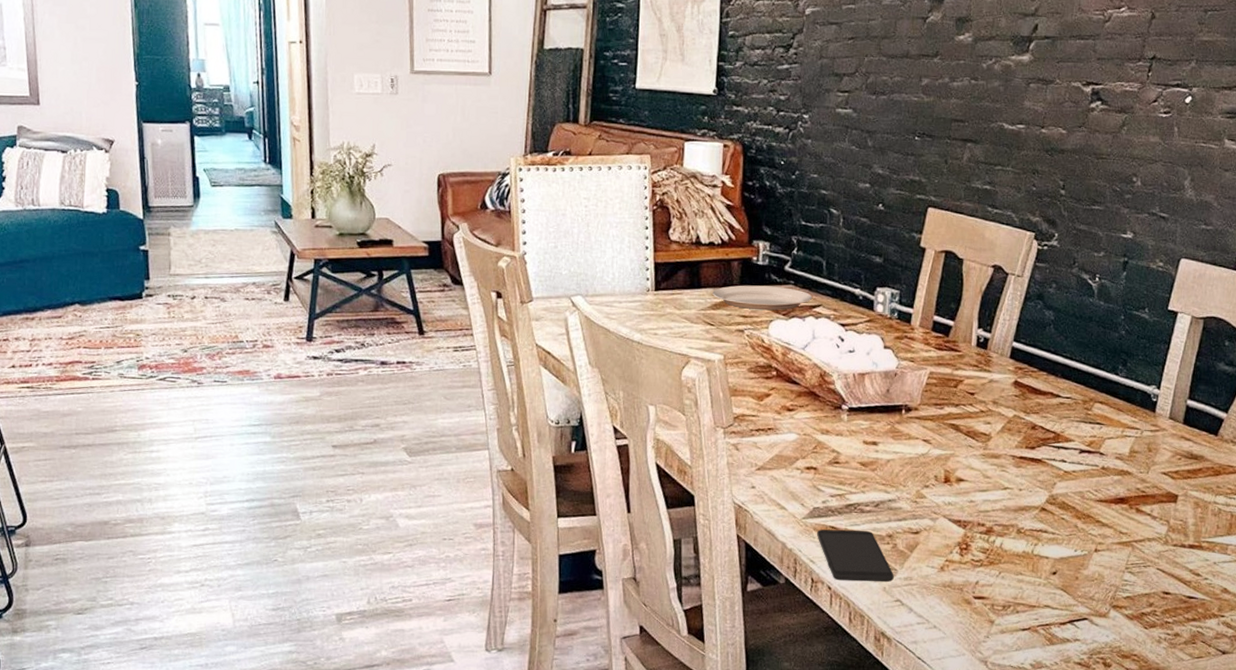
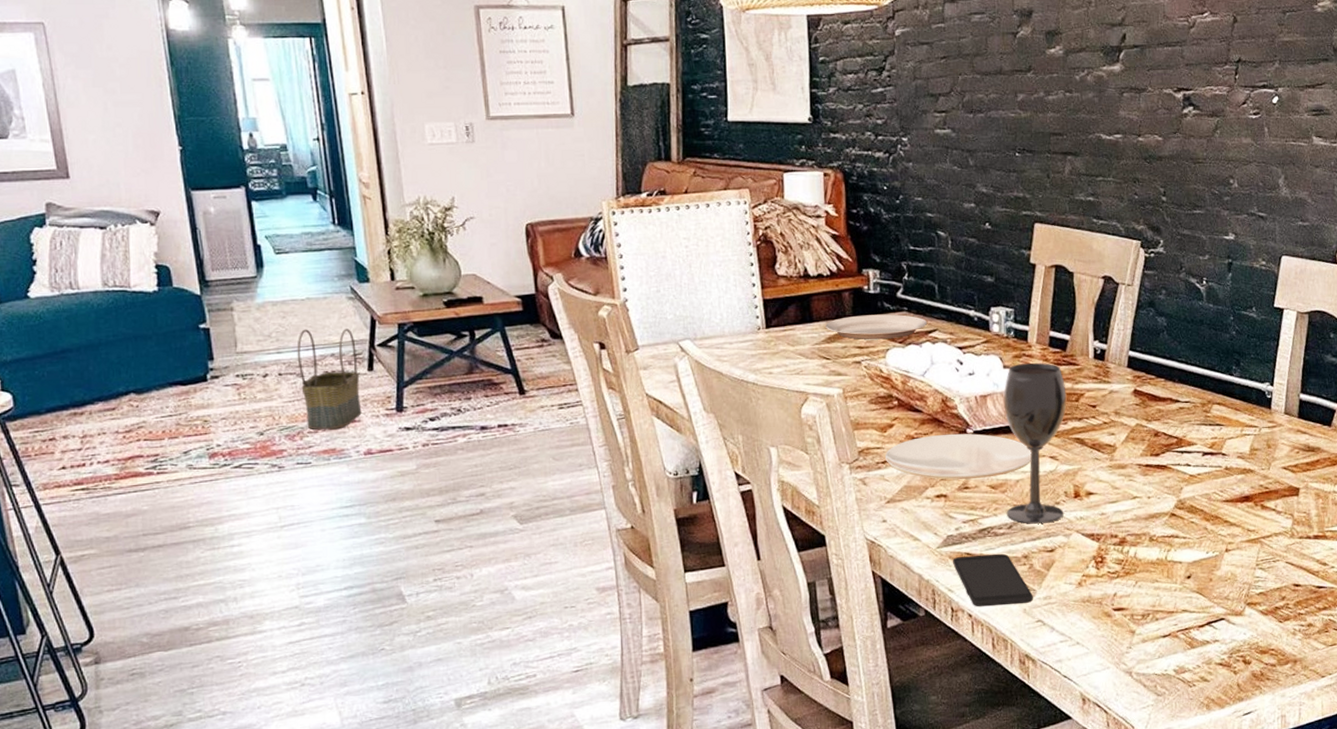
basket: none [222,258,276,352] -> present [297,329,362,430]
plate: none [759,408,905,455] -> present [884,433,1032,480]
wine glass: none [874,345,946,505] -> present [1003,362,1067,524]

